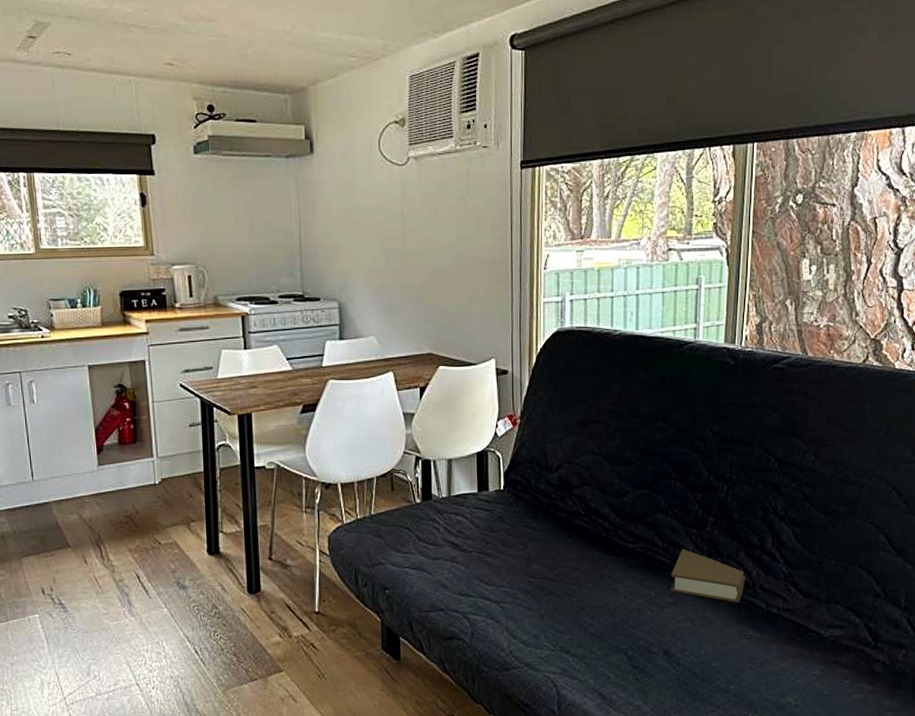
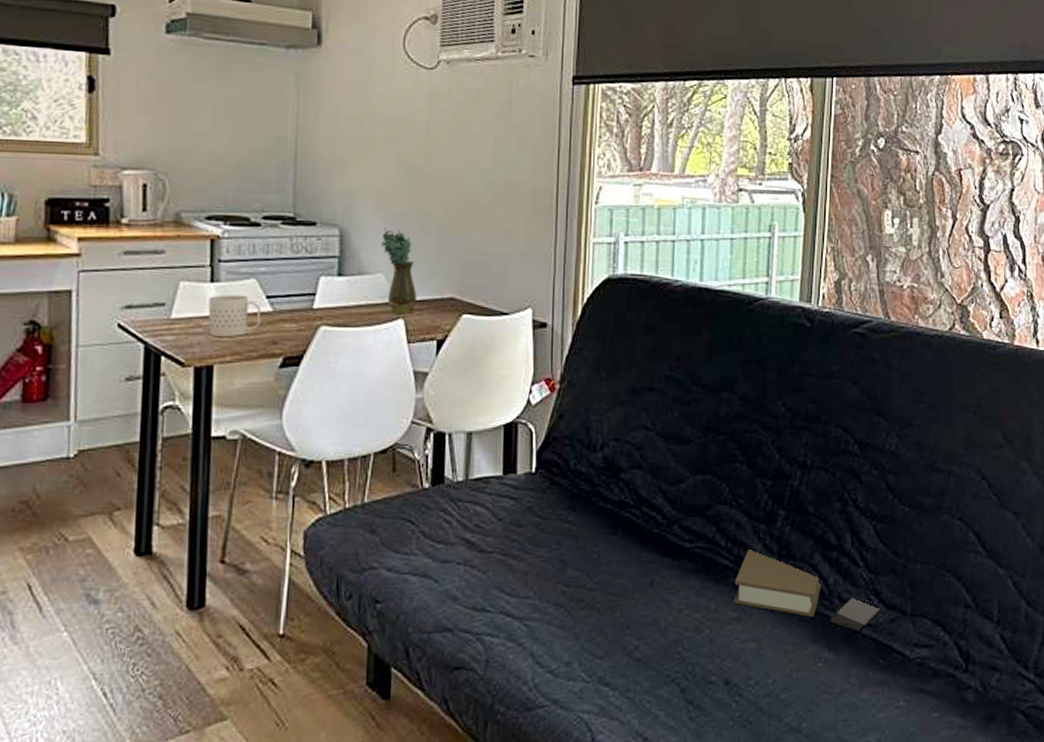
mug: none [244,358,284,392] -> present [208,295,261,338]
vase: none [371,299,402,369] -> present [381,228,417,315]
smartphone: none [753,588,800,616] -> present [829,598,882,633]

